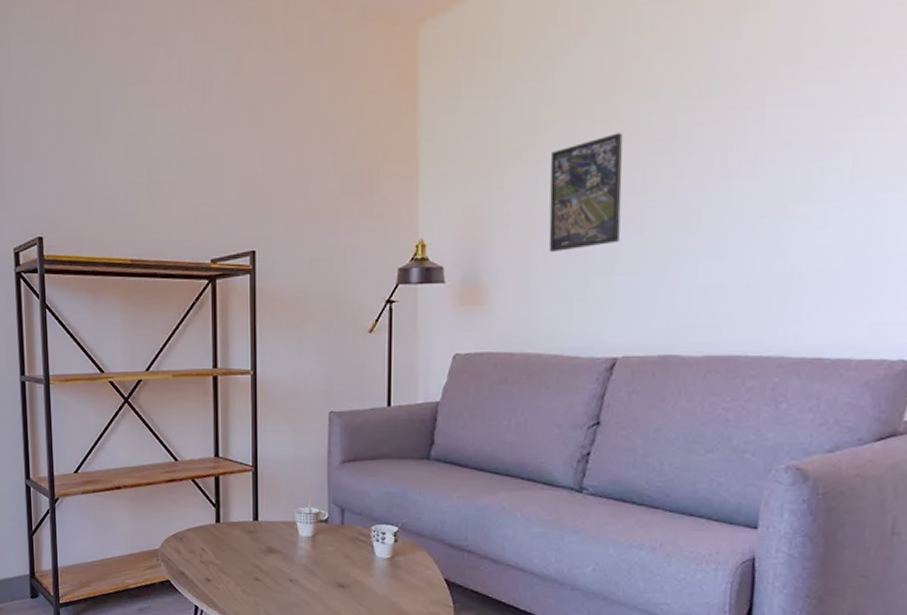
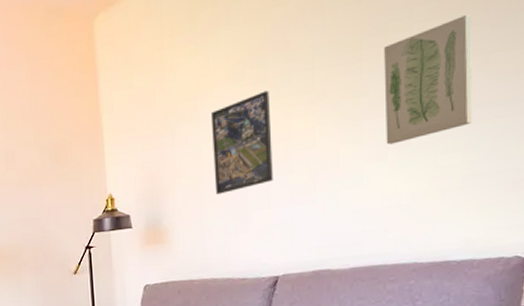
wall art: none [757,67,867,212] -> present [384,15,473,145]

